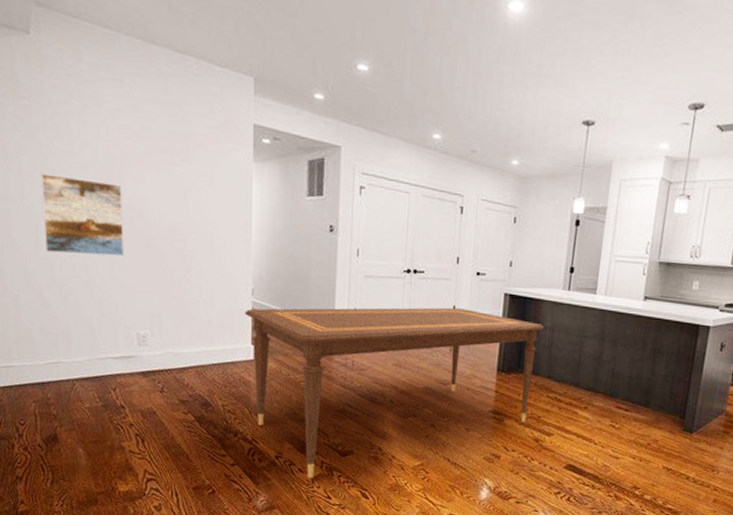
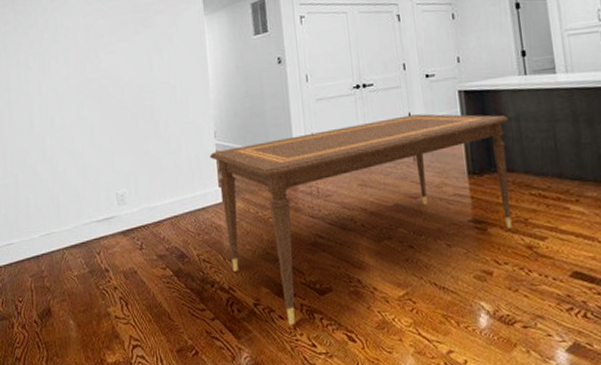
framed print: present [40,174,124,257] -> none [33,59,102,131]

